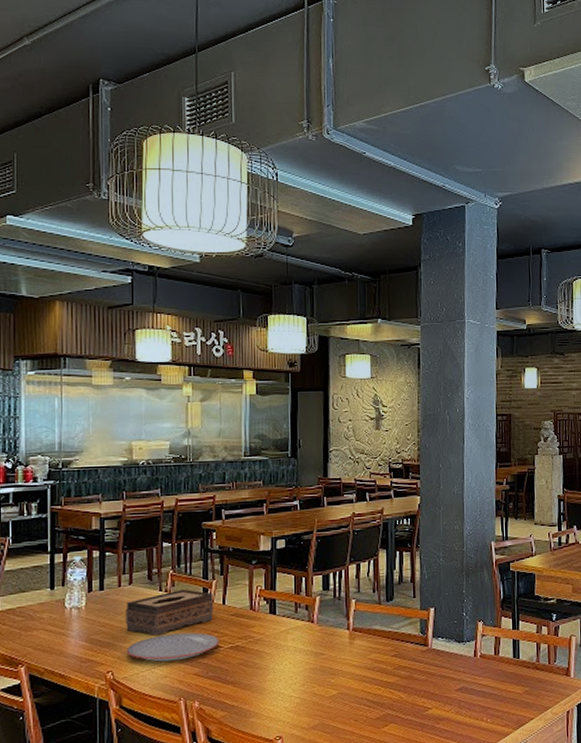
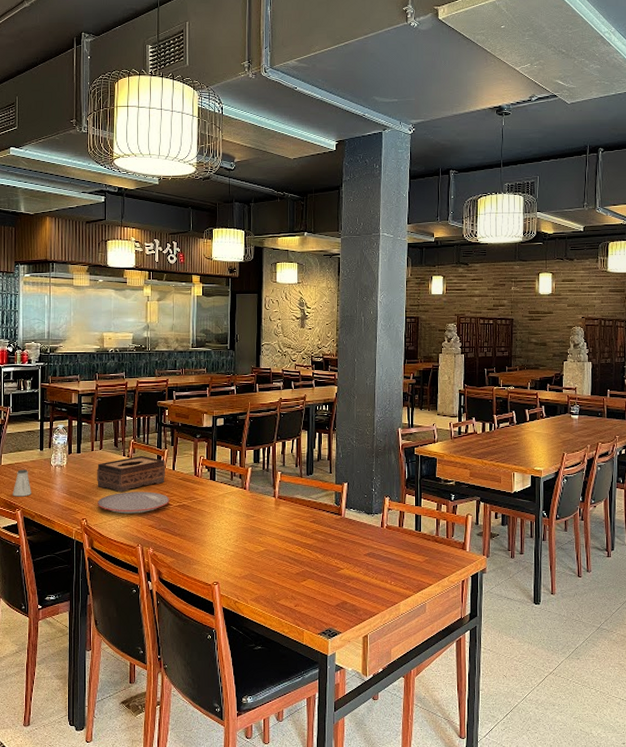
saltshaker: none [14,614,39,650] -> present [13,469,31,497]

